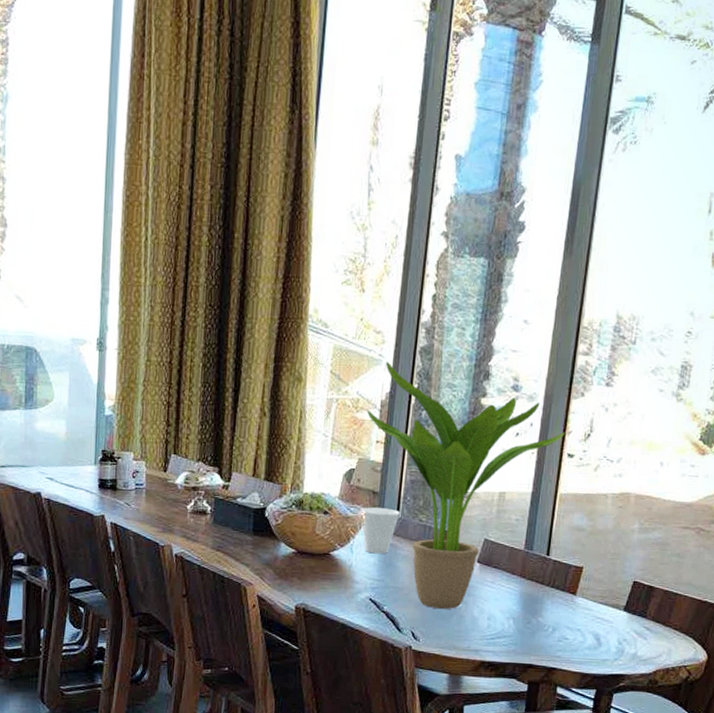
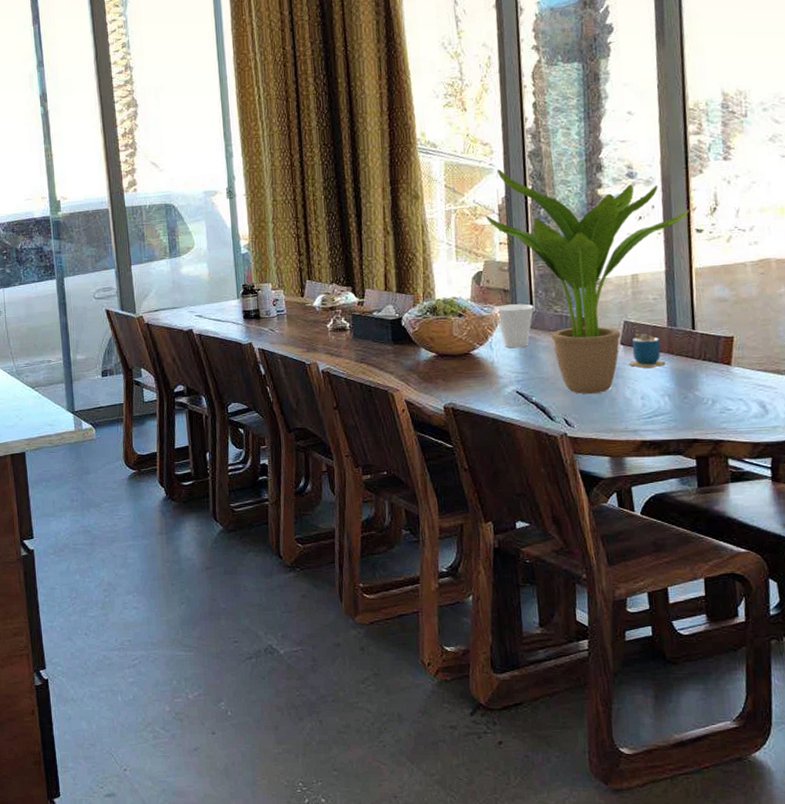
cup: none [482,541,517,590] -> present [629,322,666,369]

